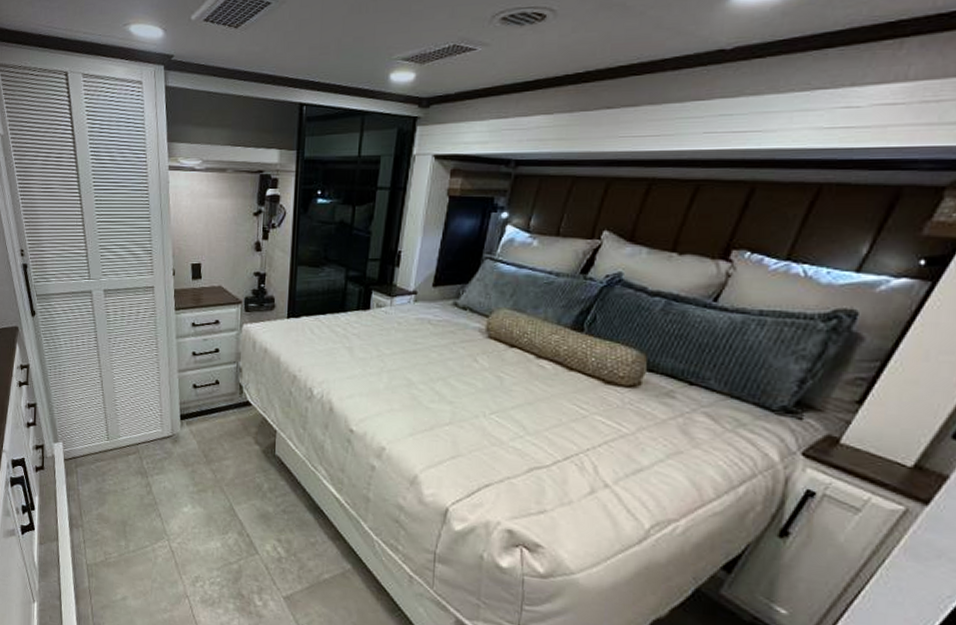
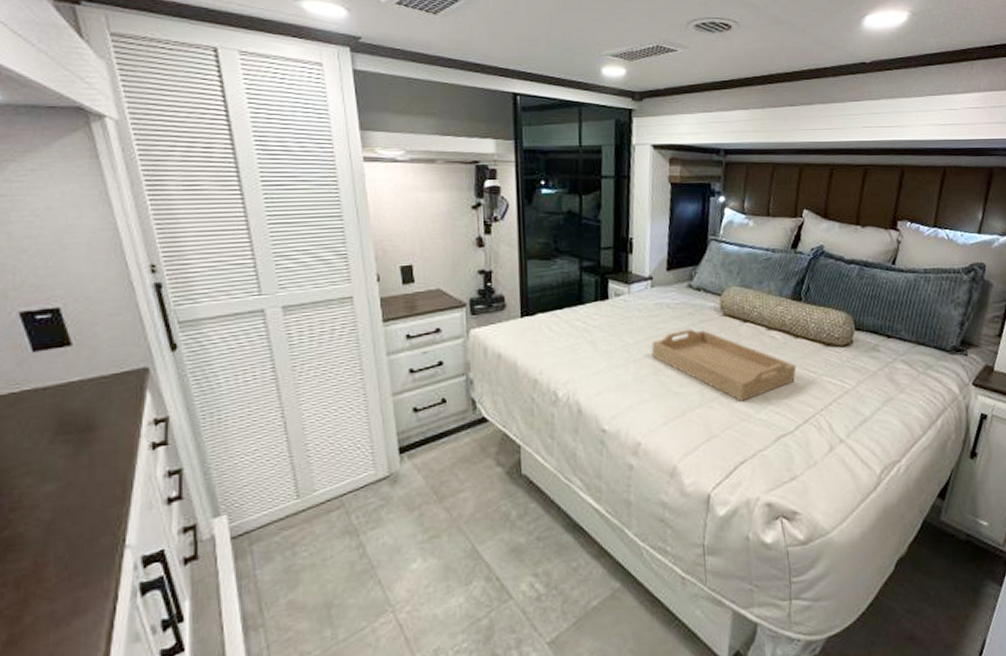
serving tray: none [406,347,565,427] -> present [651,329,797,402]

